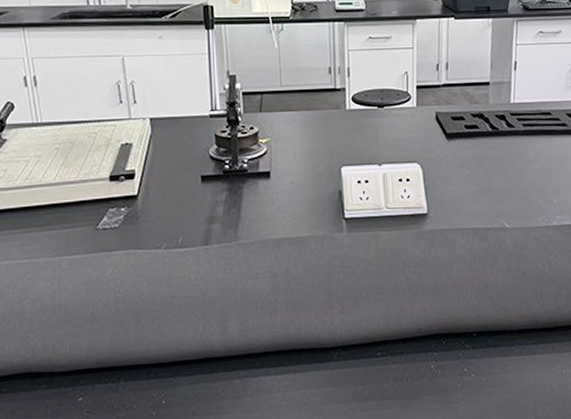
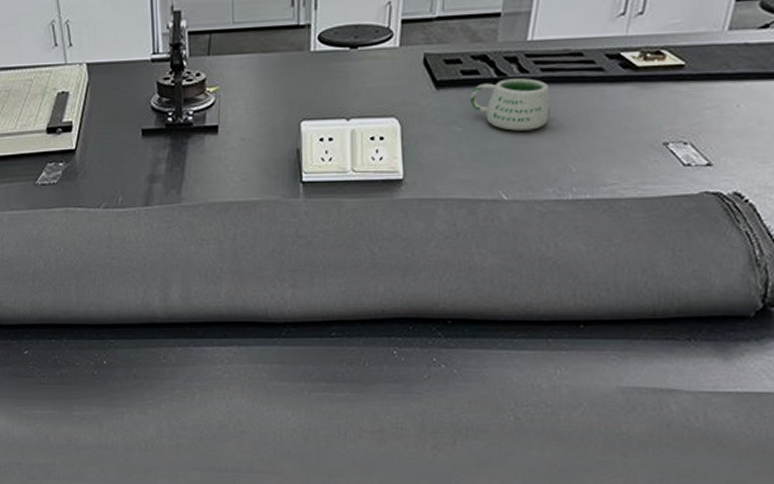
mug: none [473,131,533,172] -> present [470,78,551,131]

